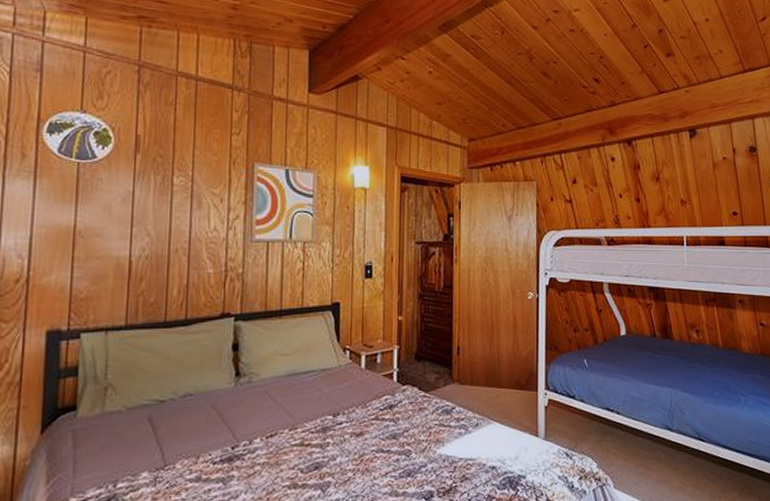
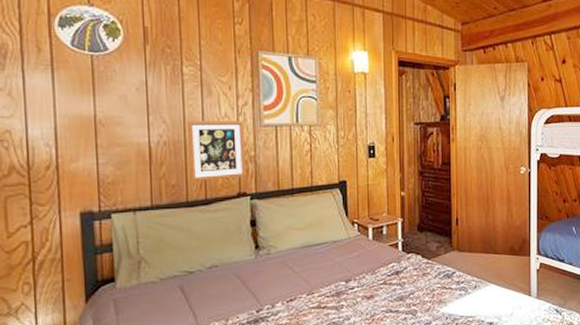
picture frame: none [170,233,234,300] -> present [188,120,247,182]

